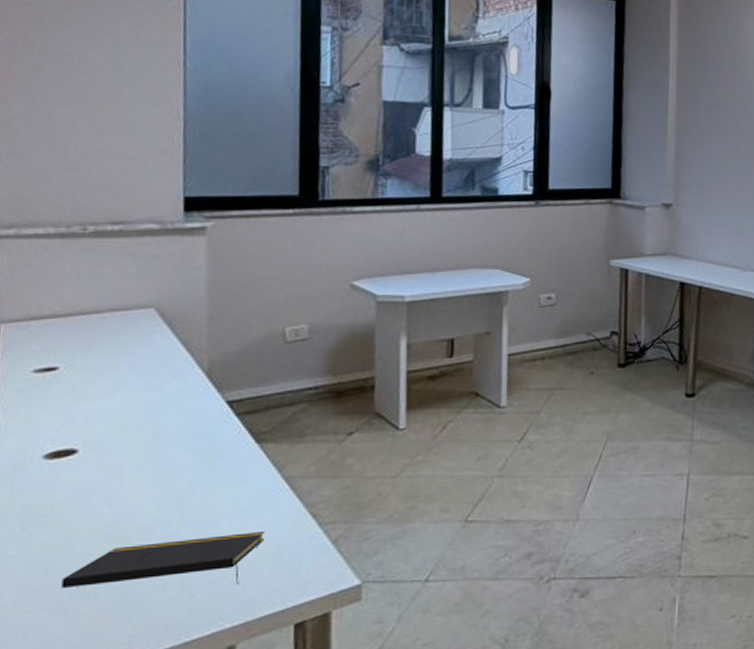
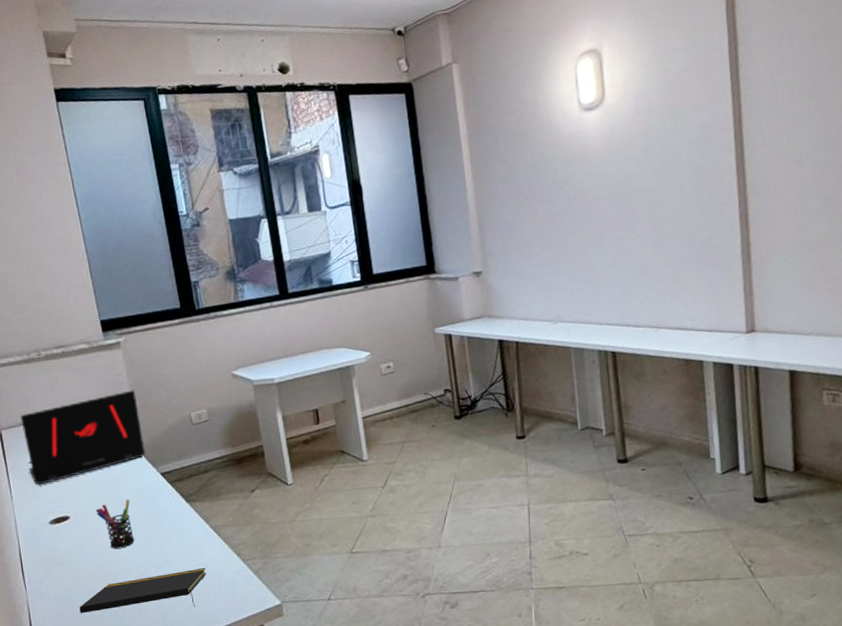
laptop: none [29,289,214,404] -> present [20,390,146,485]
pen holder: none [119,432,174,499] -> present [95,499,135,549]

